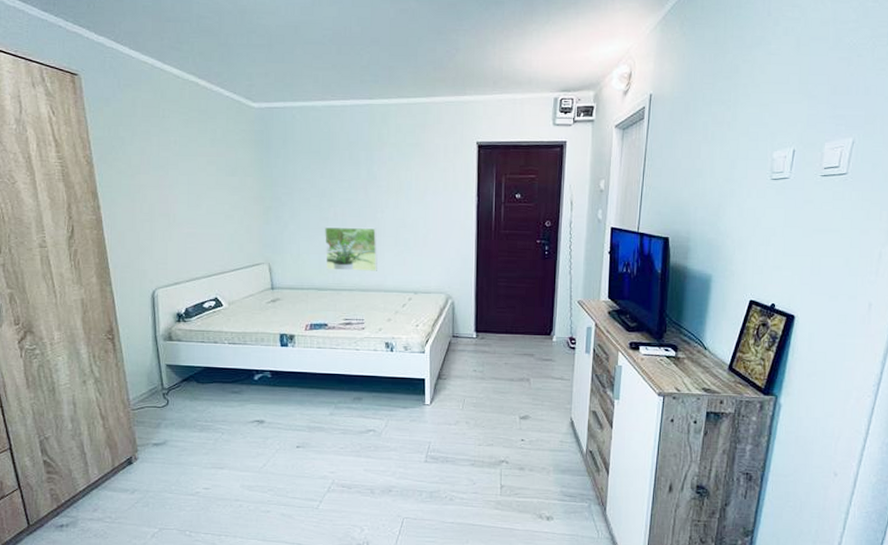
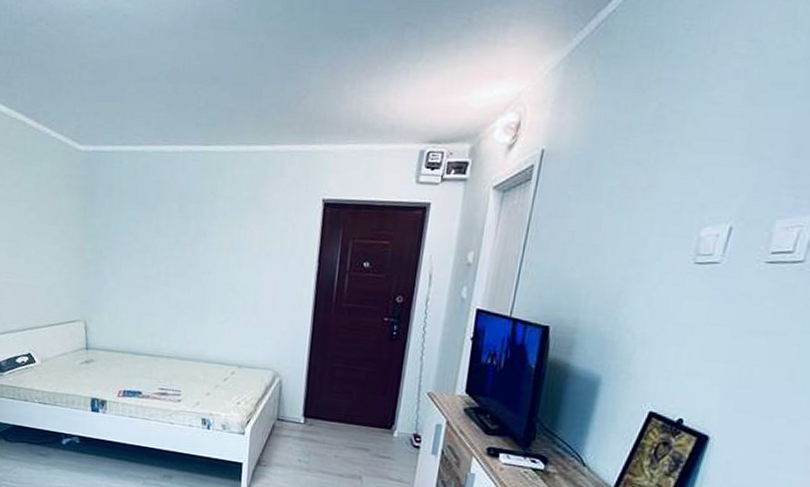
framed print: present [325,226,378,271] -> none [144,285,202,339]

